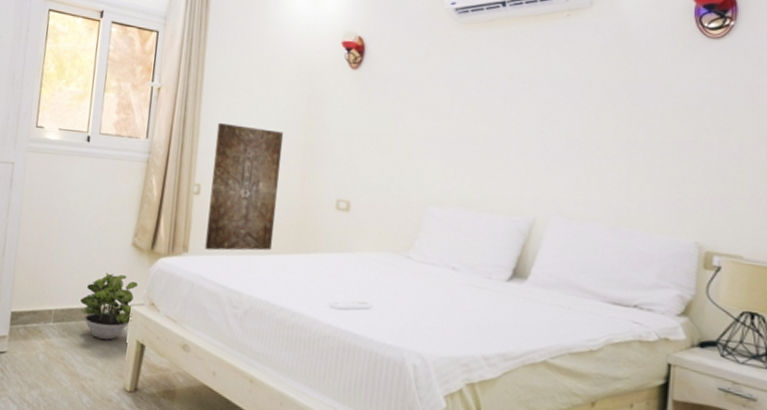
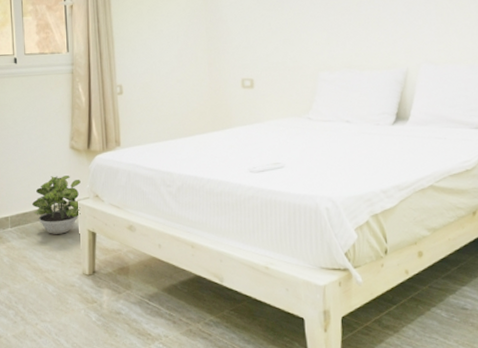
wall art: present [205,122,284,251] -> none [129,27,193,141]

